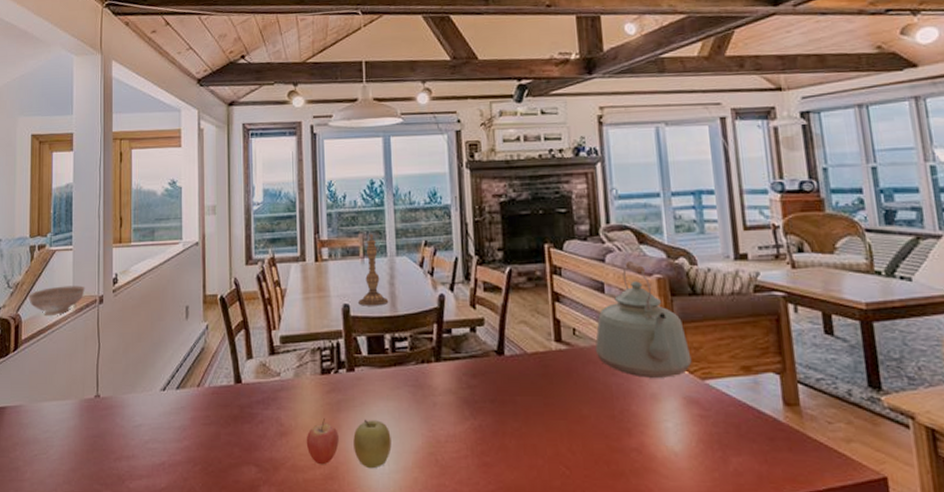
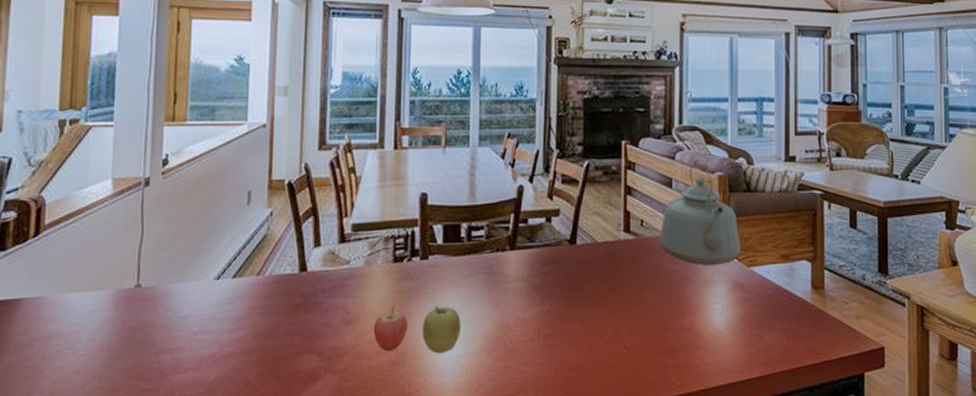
decorative bowl: present [28,285,86,317] -> none [54,166,129,199]
candlestick: present [358,233,388,306] -> none [437,123,467,195]

